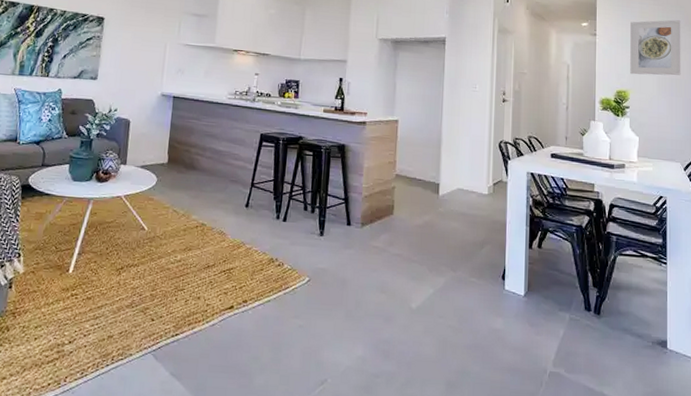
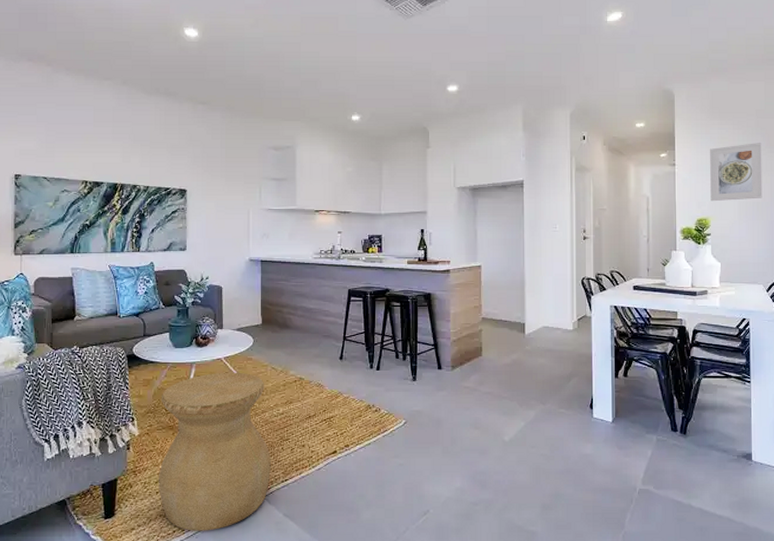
side table: none [38,211,164,387] -> present [159,372,271,531]

